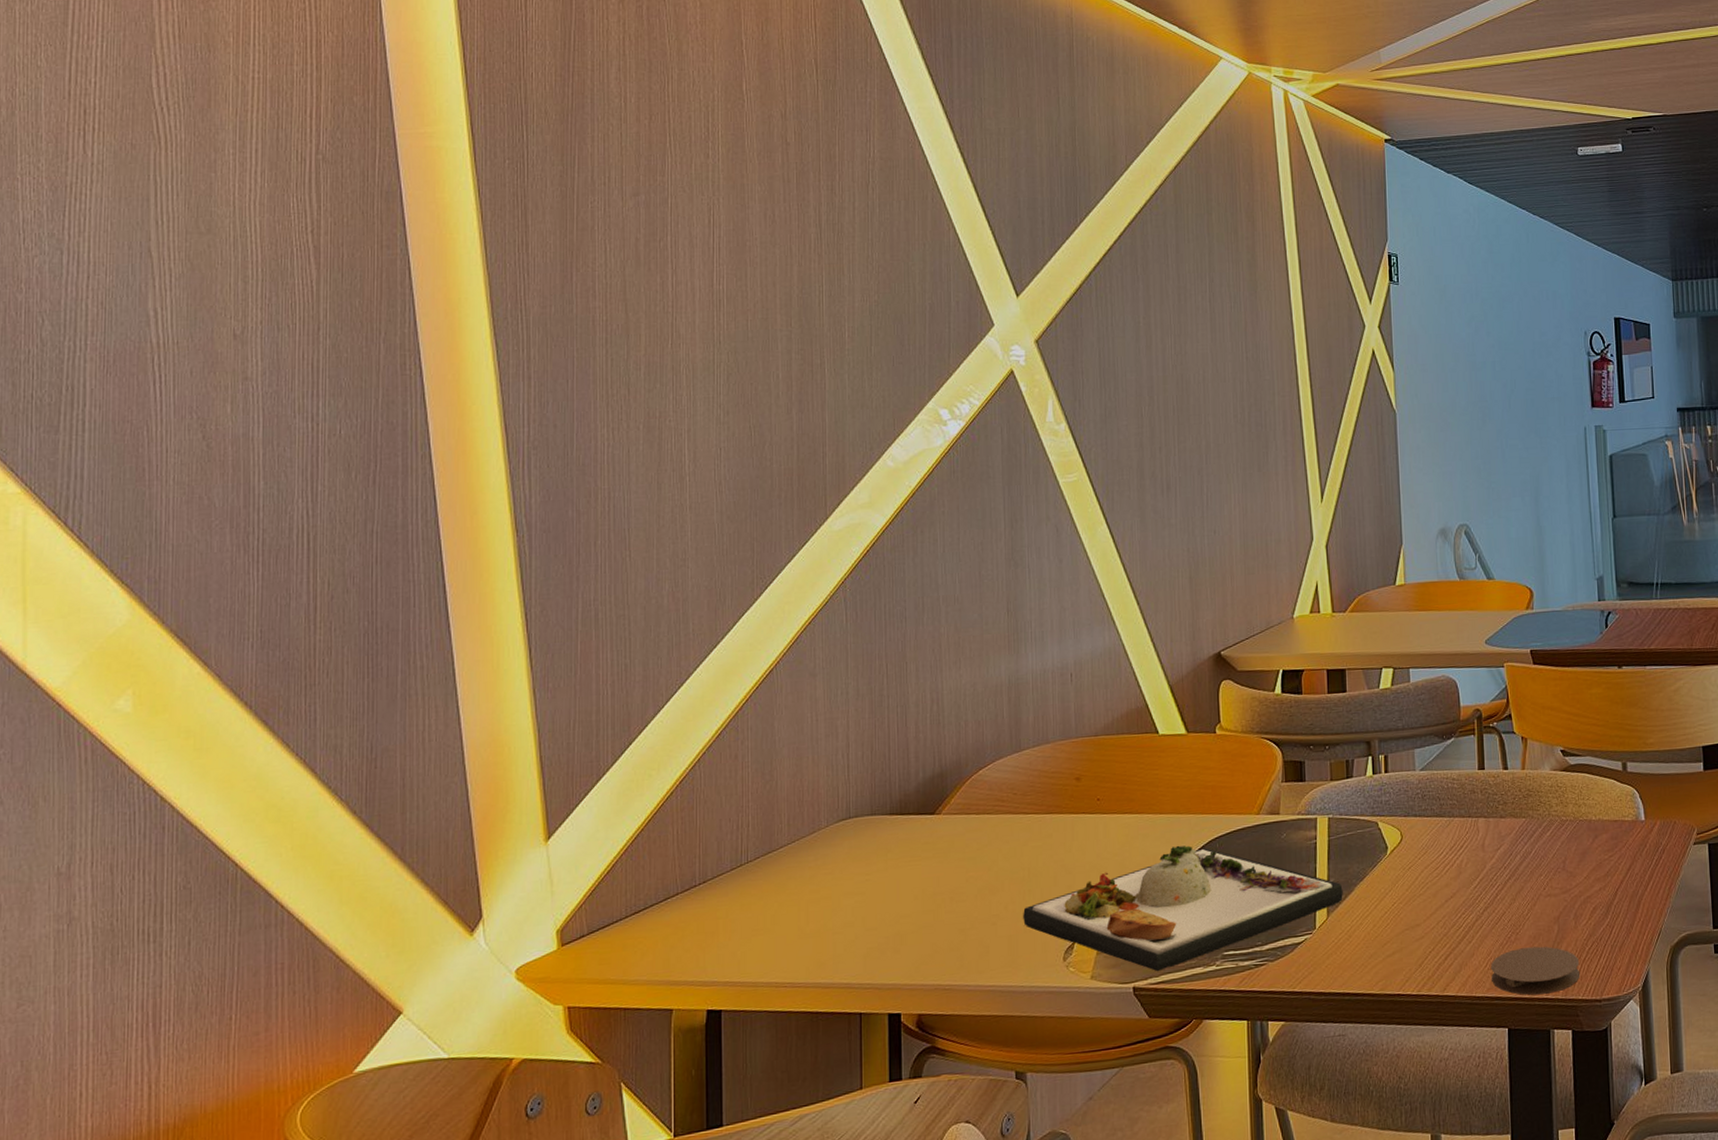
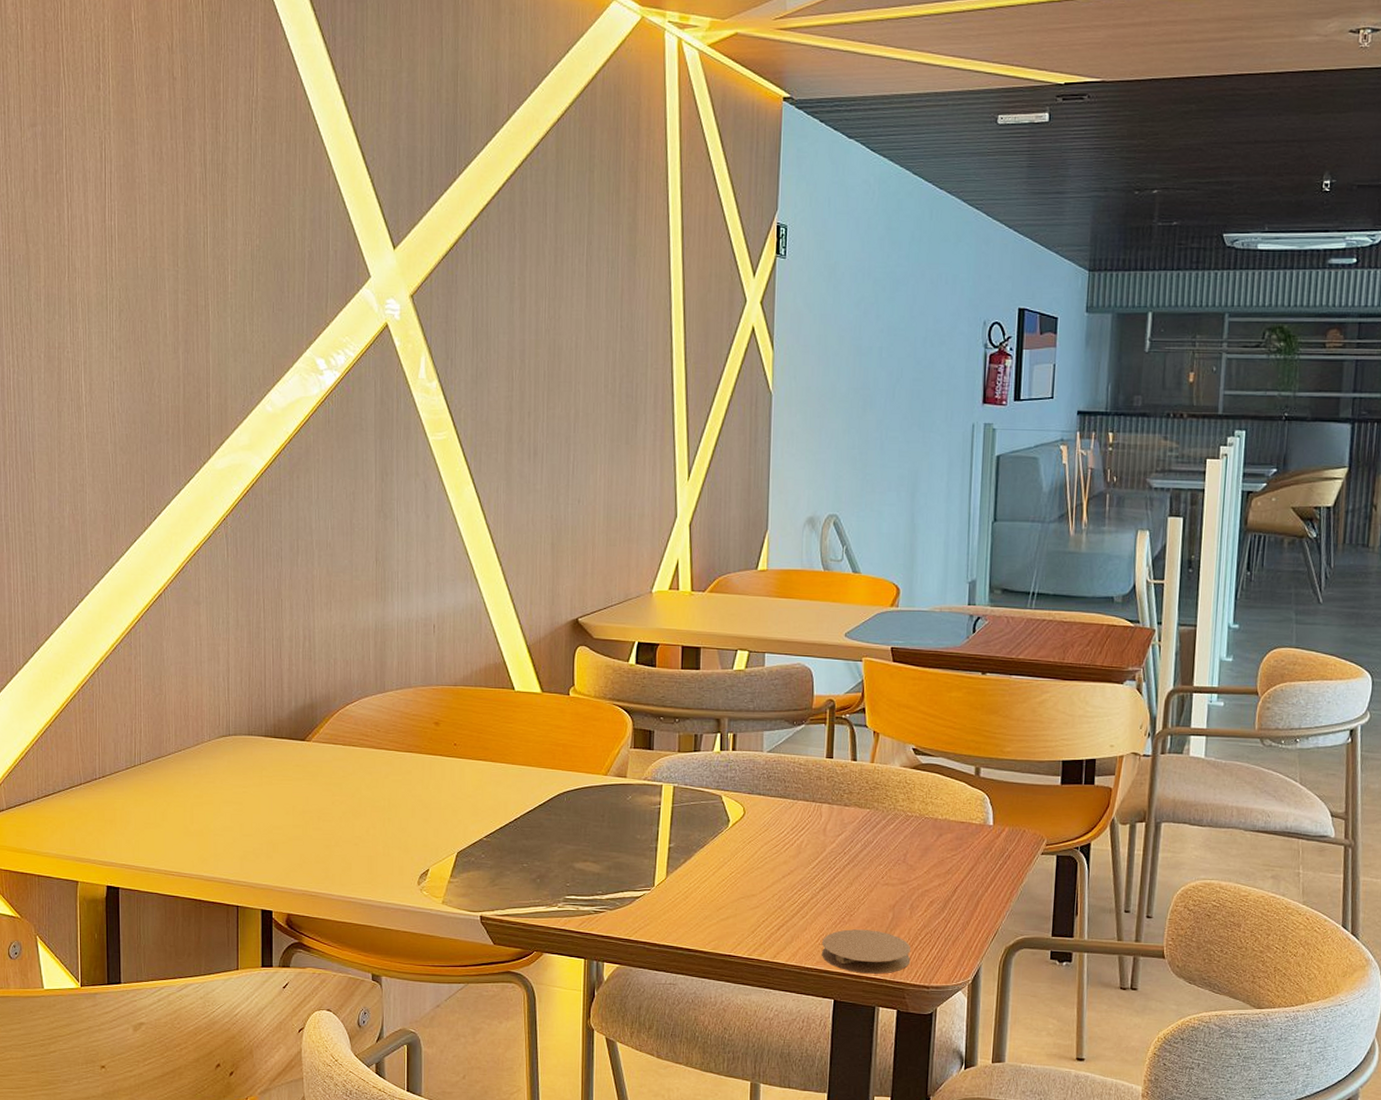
dinner plate: present [1023,845,1343,971] -> none [383,795,683,905]

